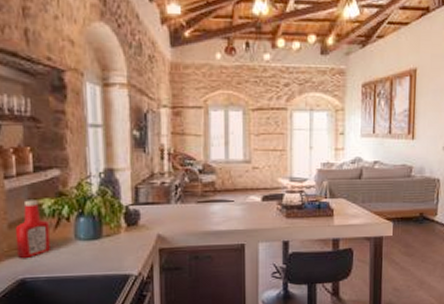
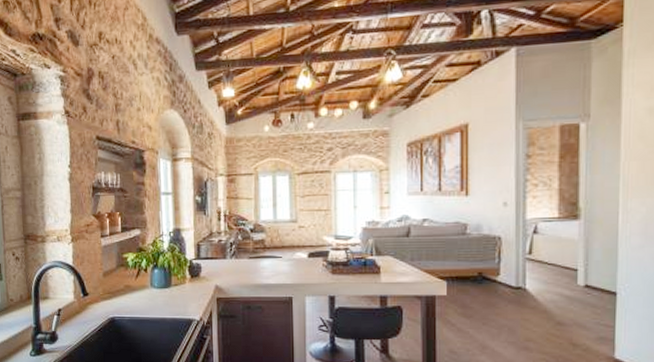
ketchup bottle: present [15,200,50,258] -> none [108,254,133,300]

